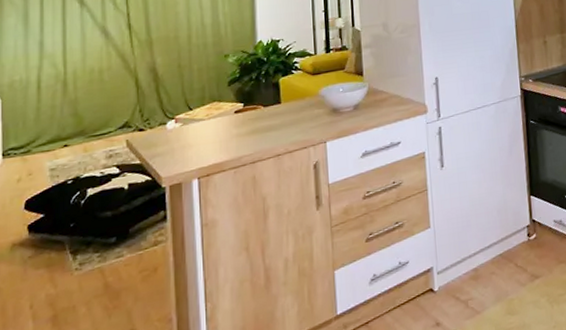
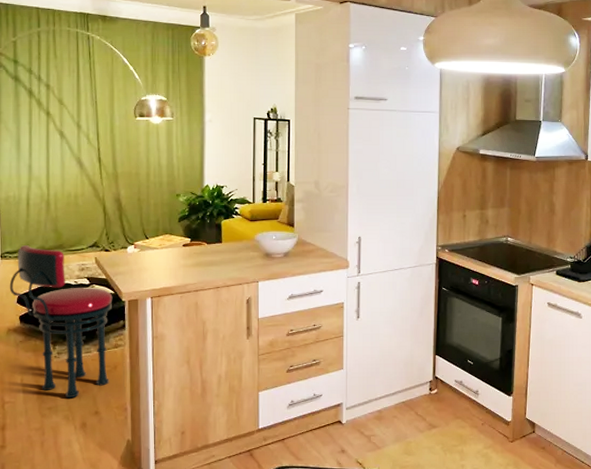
stool: none [14,137,150,320] -> present [9,245,113,399]

